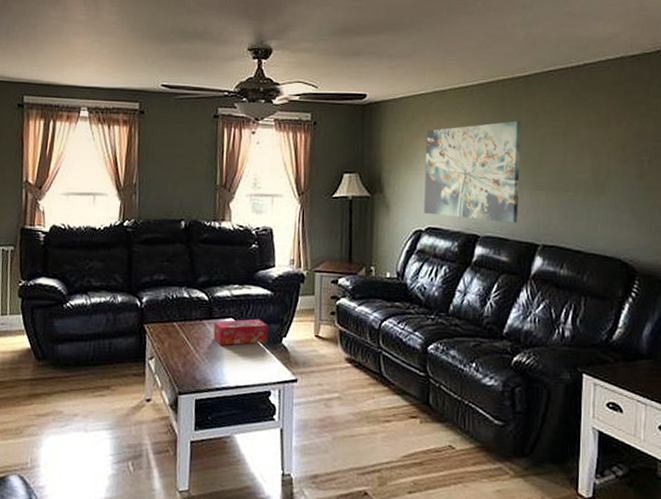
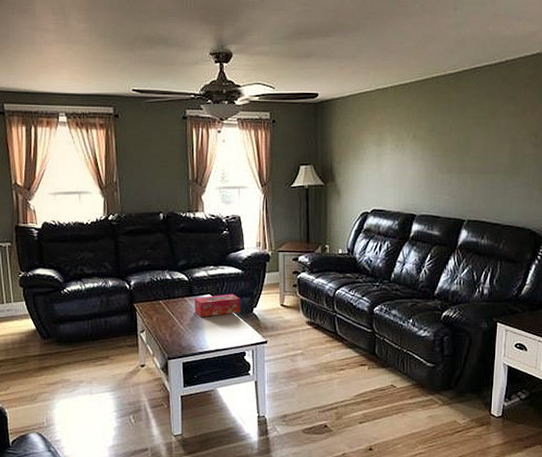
wall art: present [424,120,522,223] -> none [370,113,452,203]

